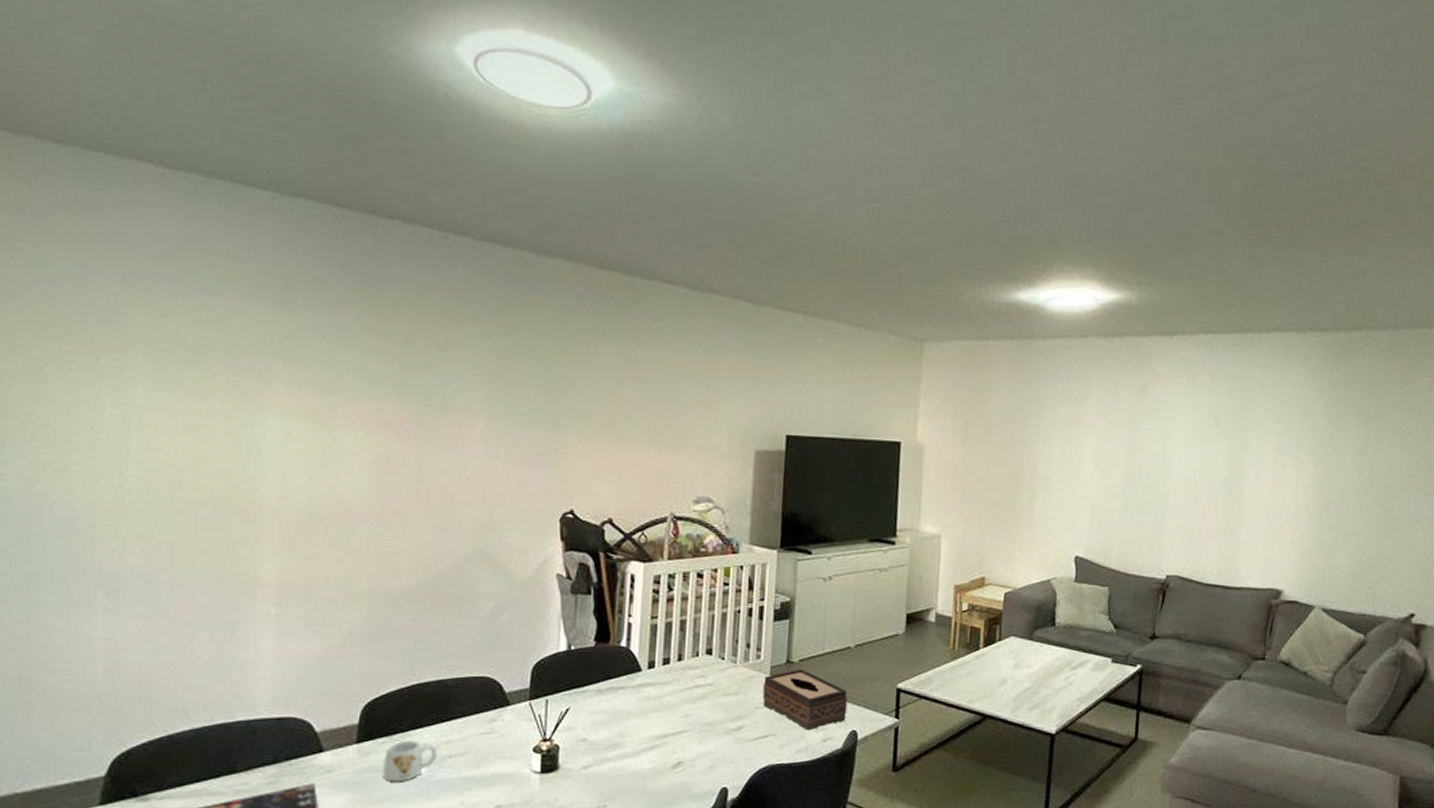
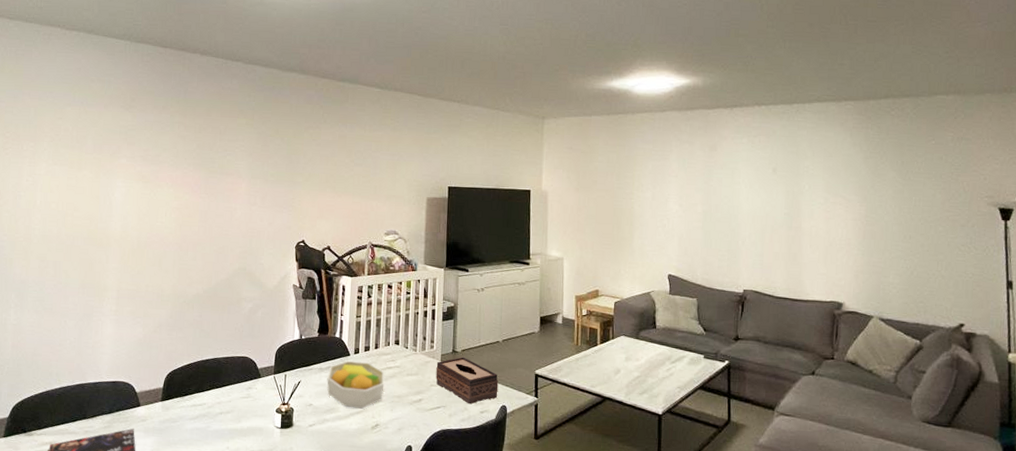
mug: present [383,740,438,782] -> none [177,400,213,431]
fruit bowl: none [608,678,692,742] -> present [327,360,385,409]

